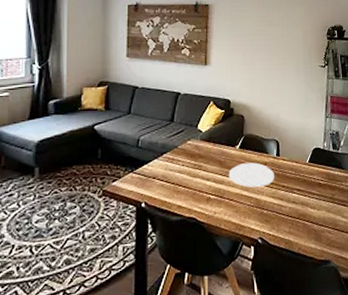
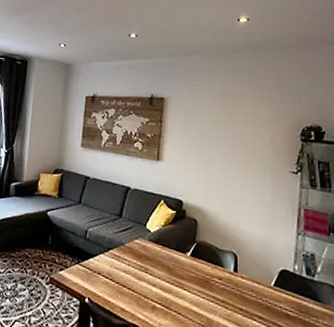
plate: present [228,162,274,188] -> none [177,273,230,305]

